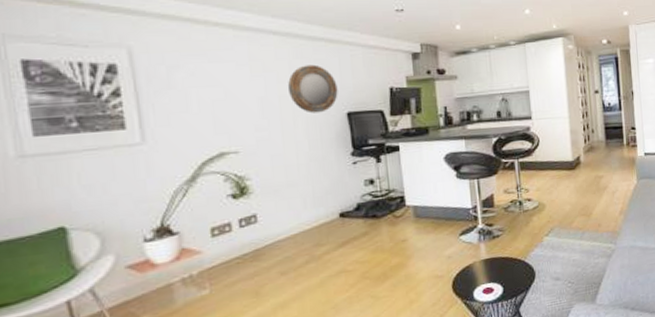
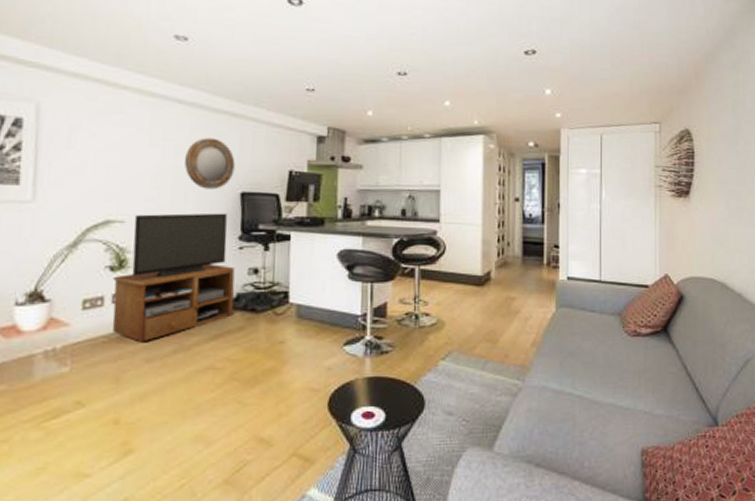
tv stand: none [236,133,357,259] -> present [112,213,235,343]

